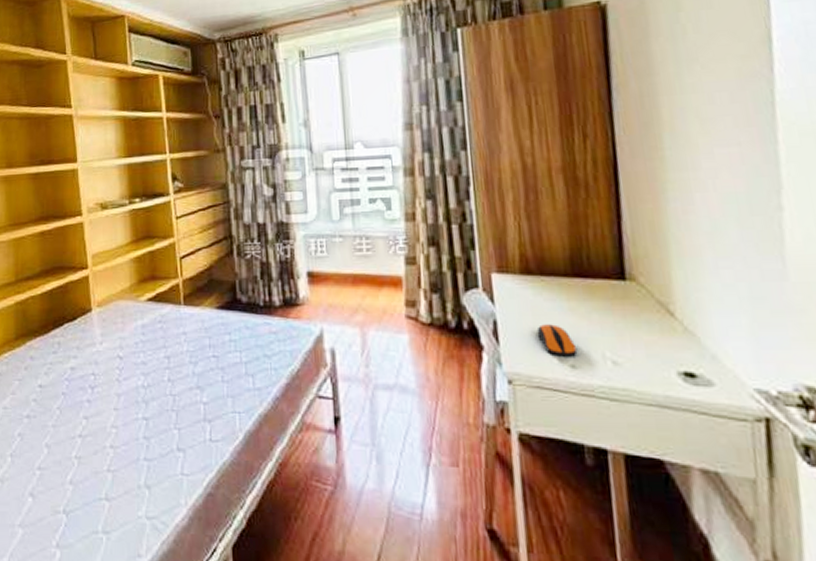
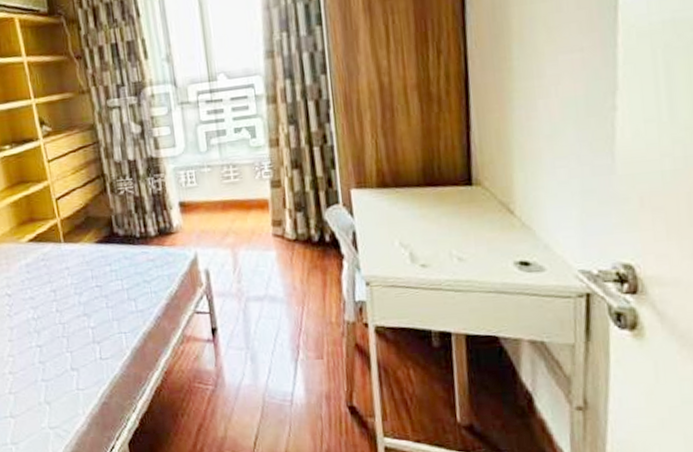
computer mouse: present [536,324,578,357] -> none [391,230,428,258]

